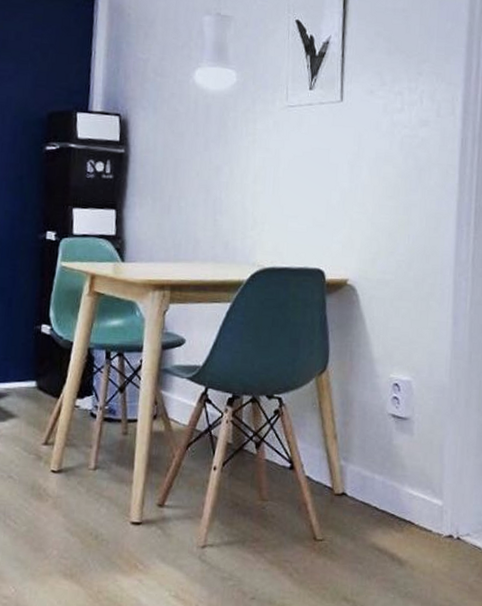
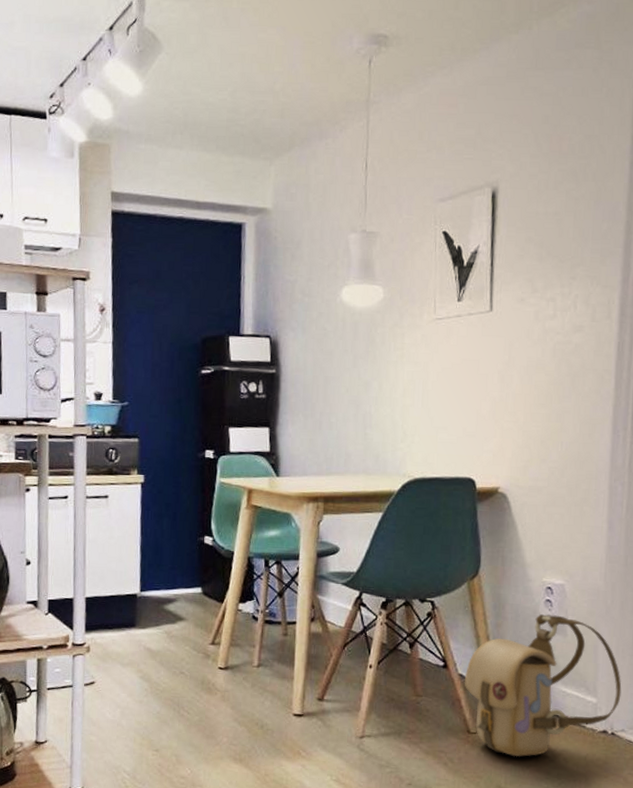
backpack: none [311,412,467,566] -> present [464,614,622,757]

